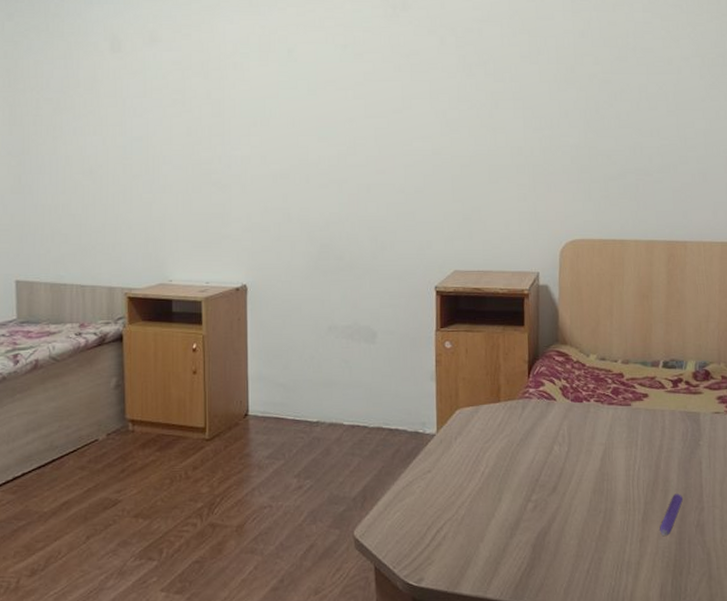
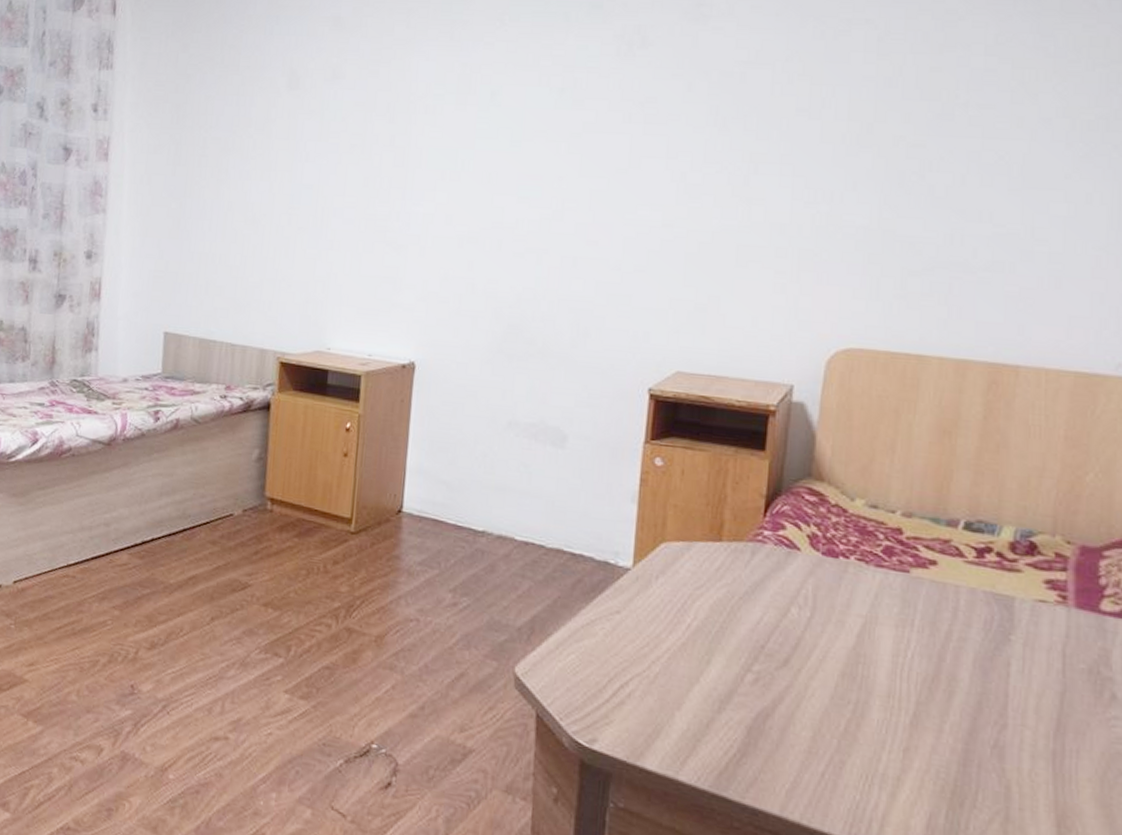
pen: present [660,494,683,537] -> none [935,698,975,752]

